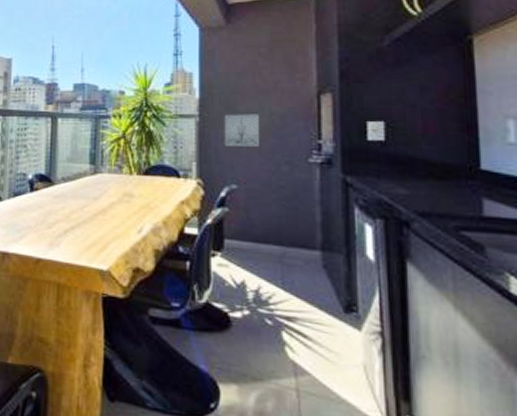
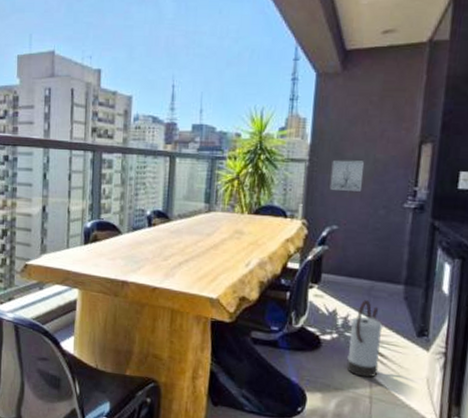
watering can: none [263,269,303,365] -> present [346,300,383,378]

